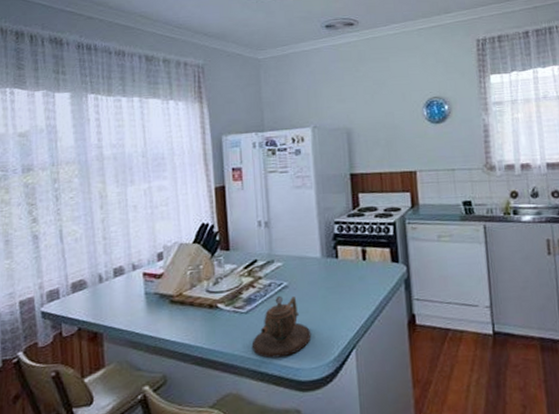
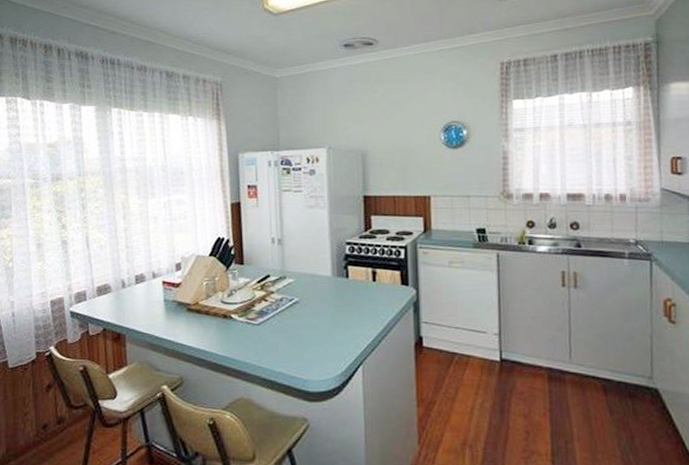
teapot: present [251,295,312,359] -> none [263,310,320,369]

